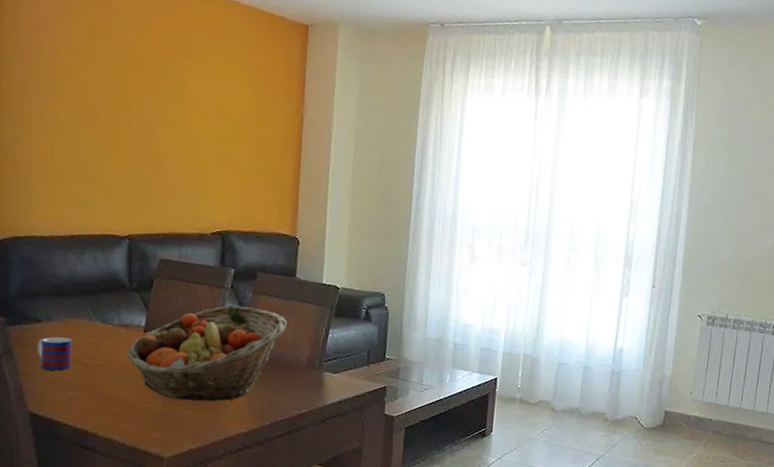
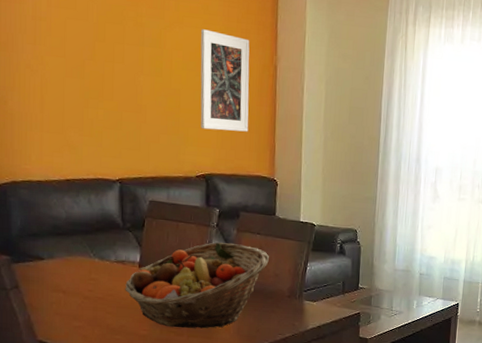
mug: present [37,337,73,371] -> none [41,273,75,303]
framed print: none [219,78,276,186] -> present [200,29,250,132]

